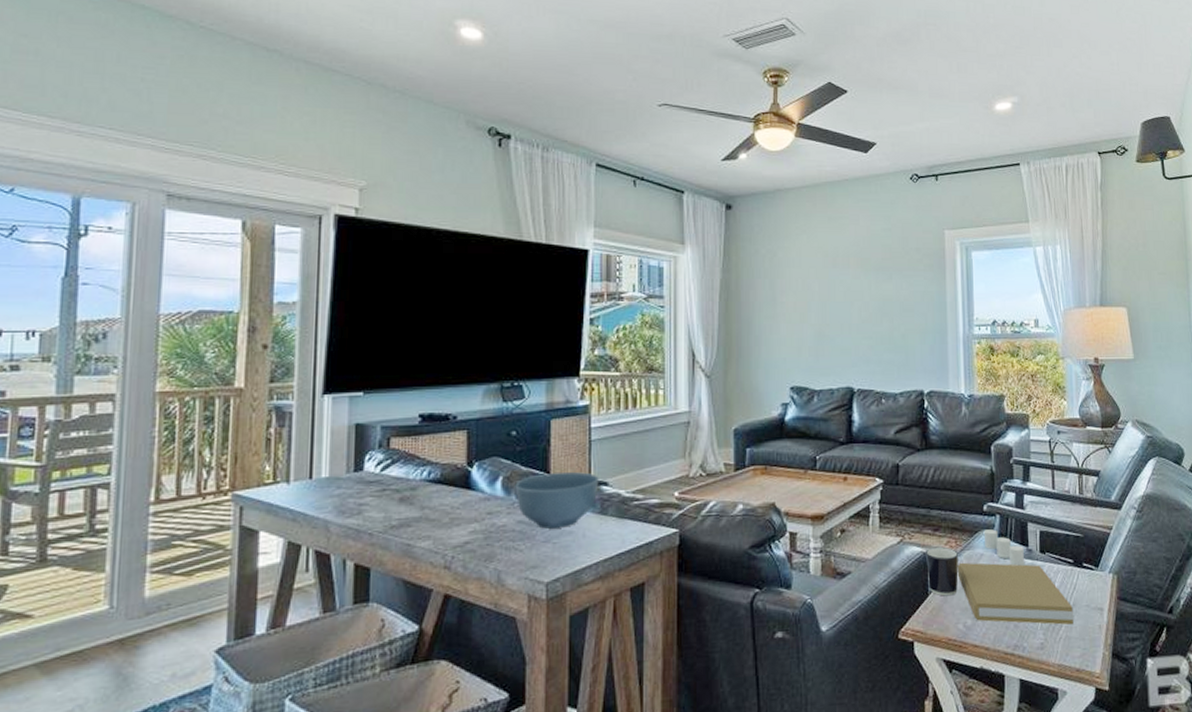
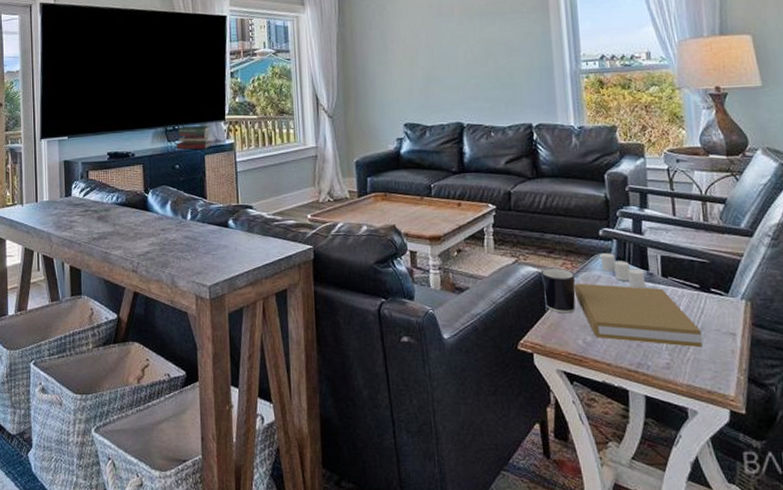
books: none [515,382,560,413] -> present [177,125,211,150]
bowl: present [515,472,599,529] -> none [181,198,245,243]

